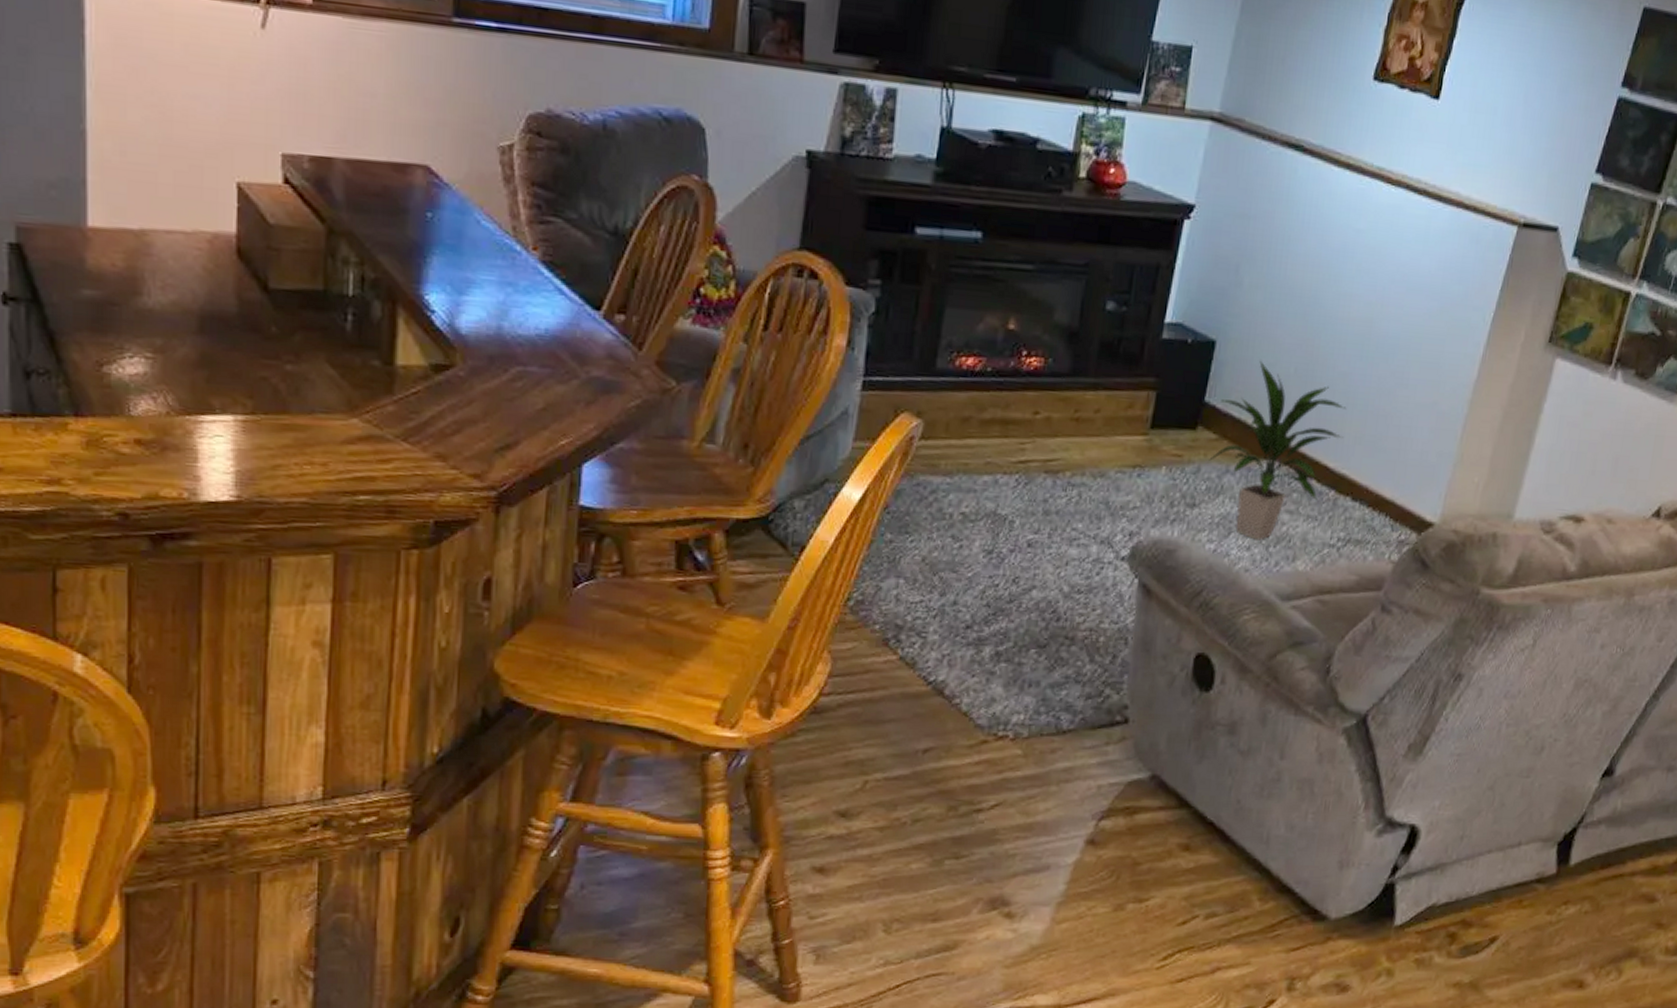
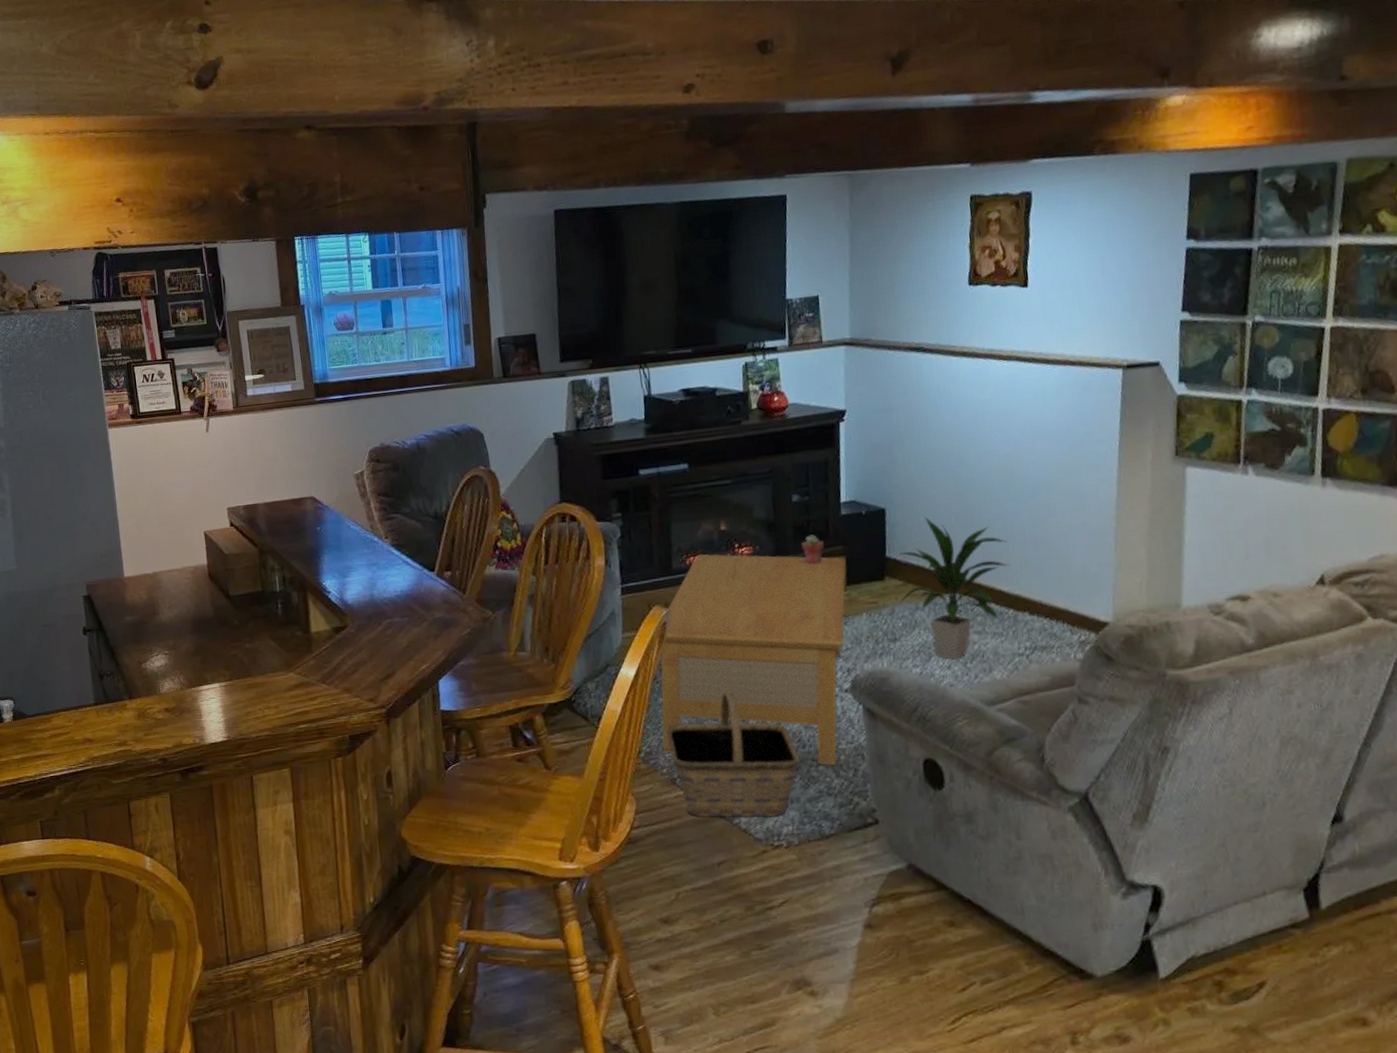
coffee table: none [879,355,1155,647] -> present [660,554,846,765]
basket: none [888,538,1051,701] -> present [666,692,801,818]
potted succulent: none [1105,356,1133,395] -> present [801,534,824,564]

